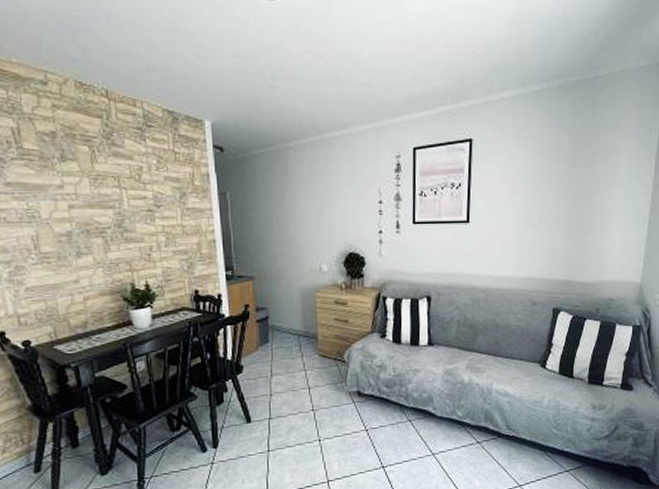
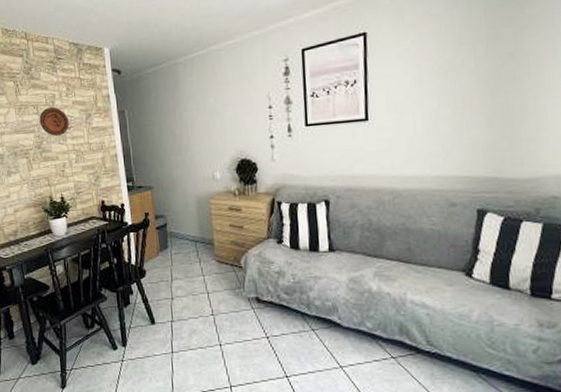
decorative plate: none [121,181,159,214] -> present [39,107,69,136]

